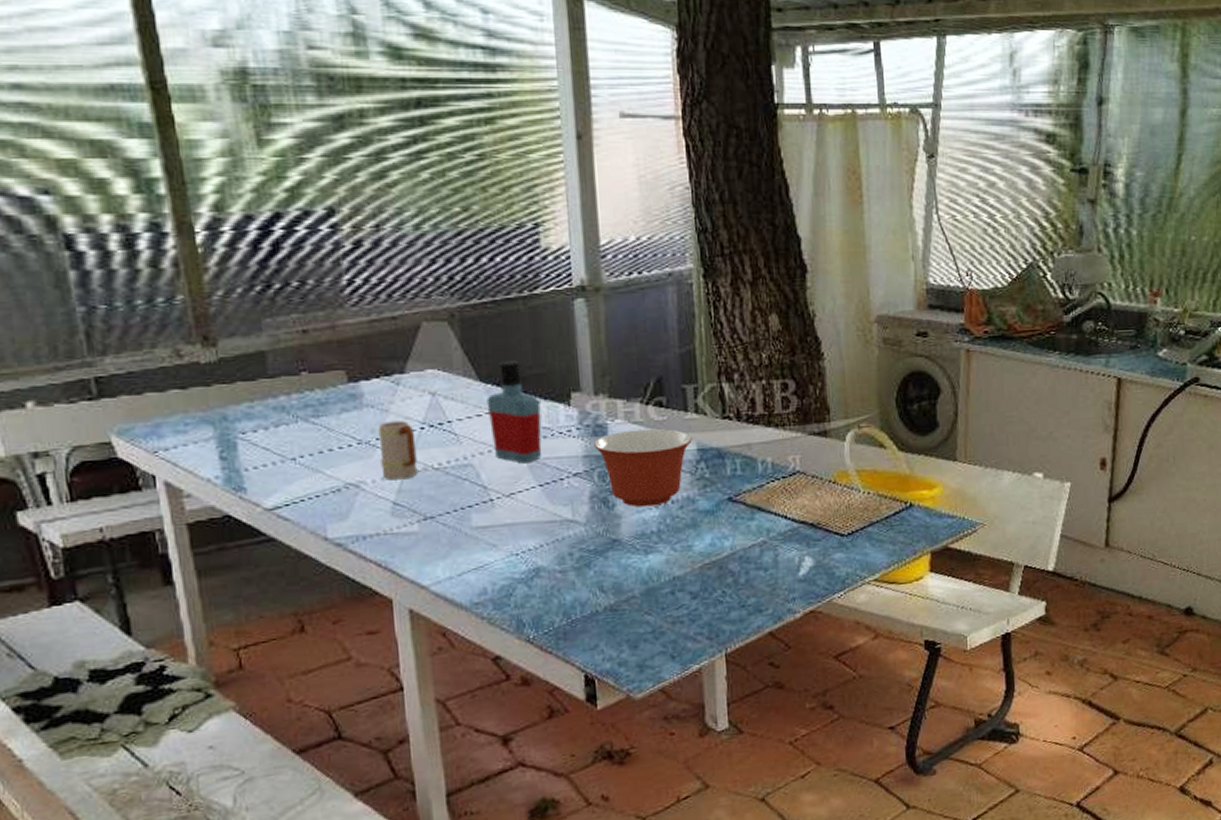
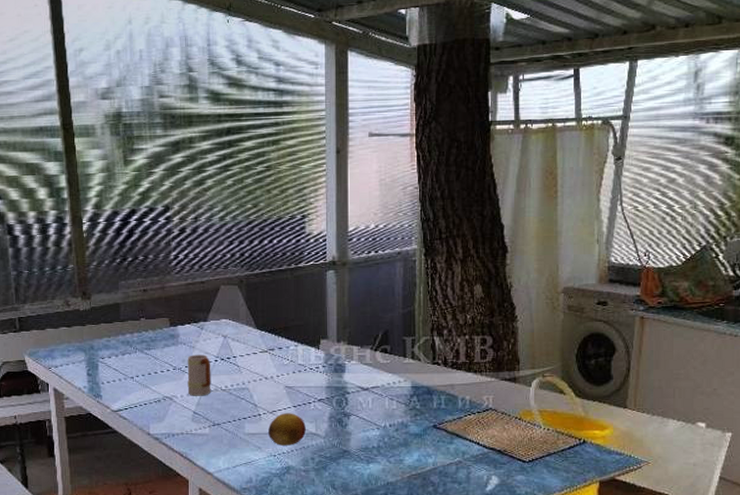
bottle: present [486,361,542,464] -> none [261,315,298,390]
fruit: none [505,494,559,540] -> present [268,413,306,446]
mixing bowl: present [594,428,692,507] -> none [335,369,408,428]

